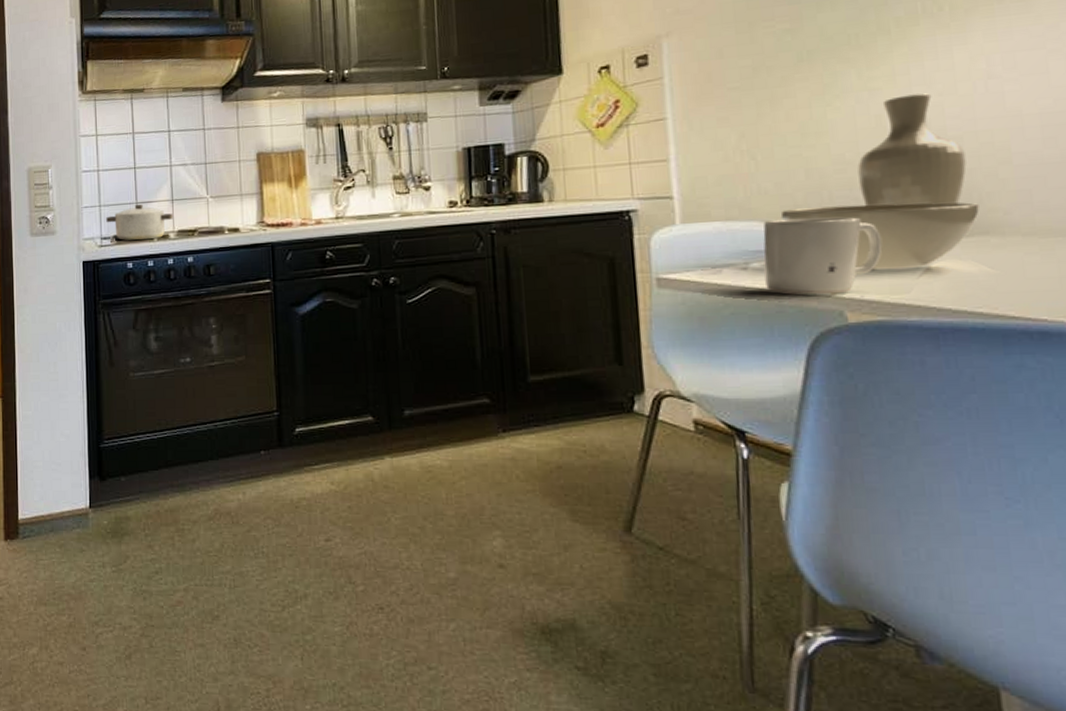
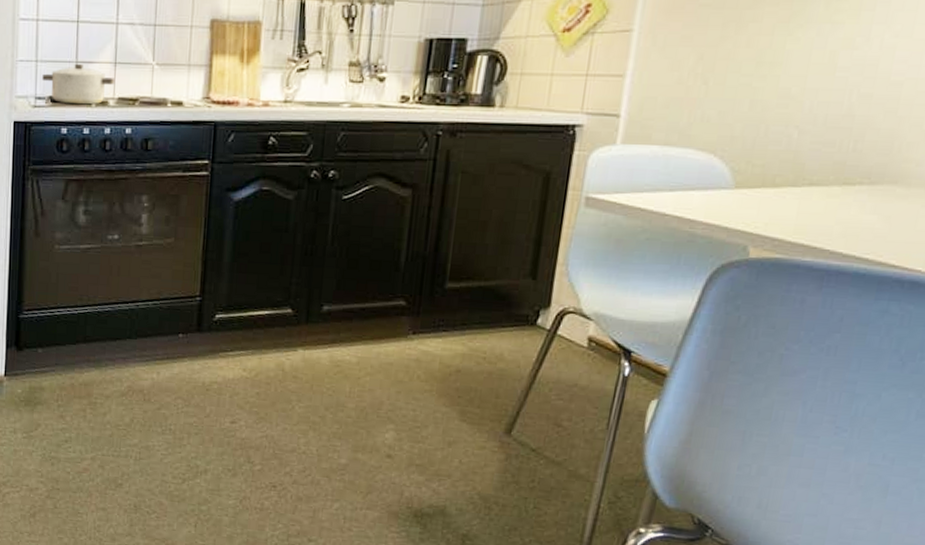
mug: present [763,216,883,295] -> none [684,148,802,229]
bowl: present [780,202,980,270] -> none [715,140,897,211]
vase: present [857,93,967,207] -> none [794,33,901,152]

